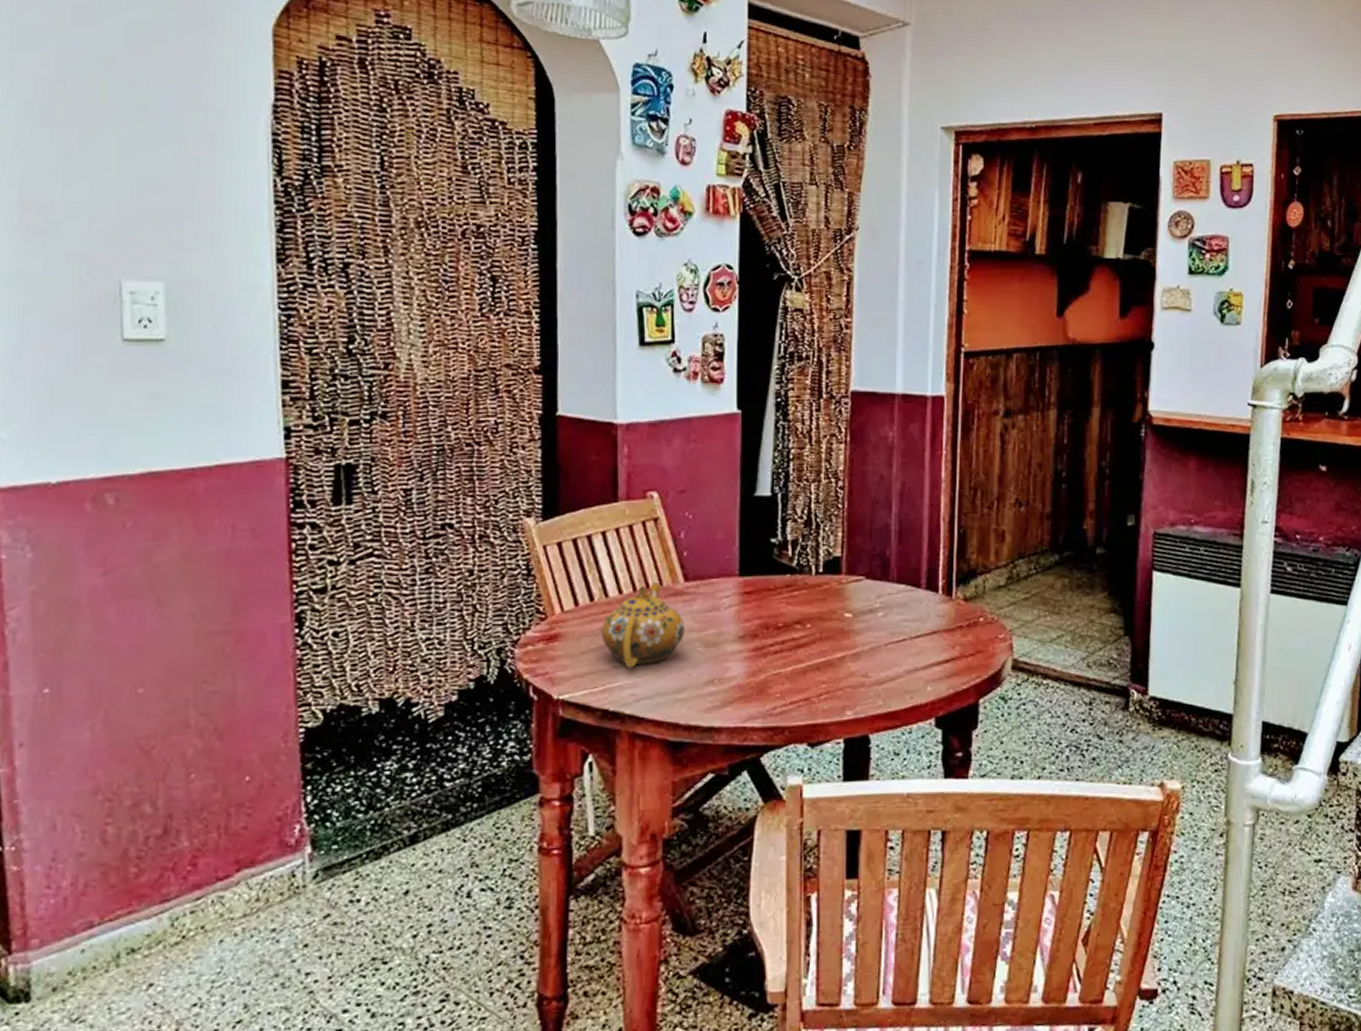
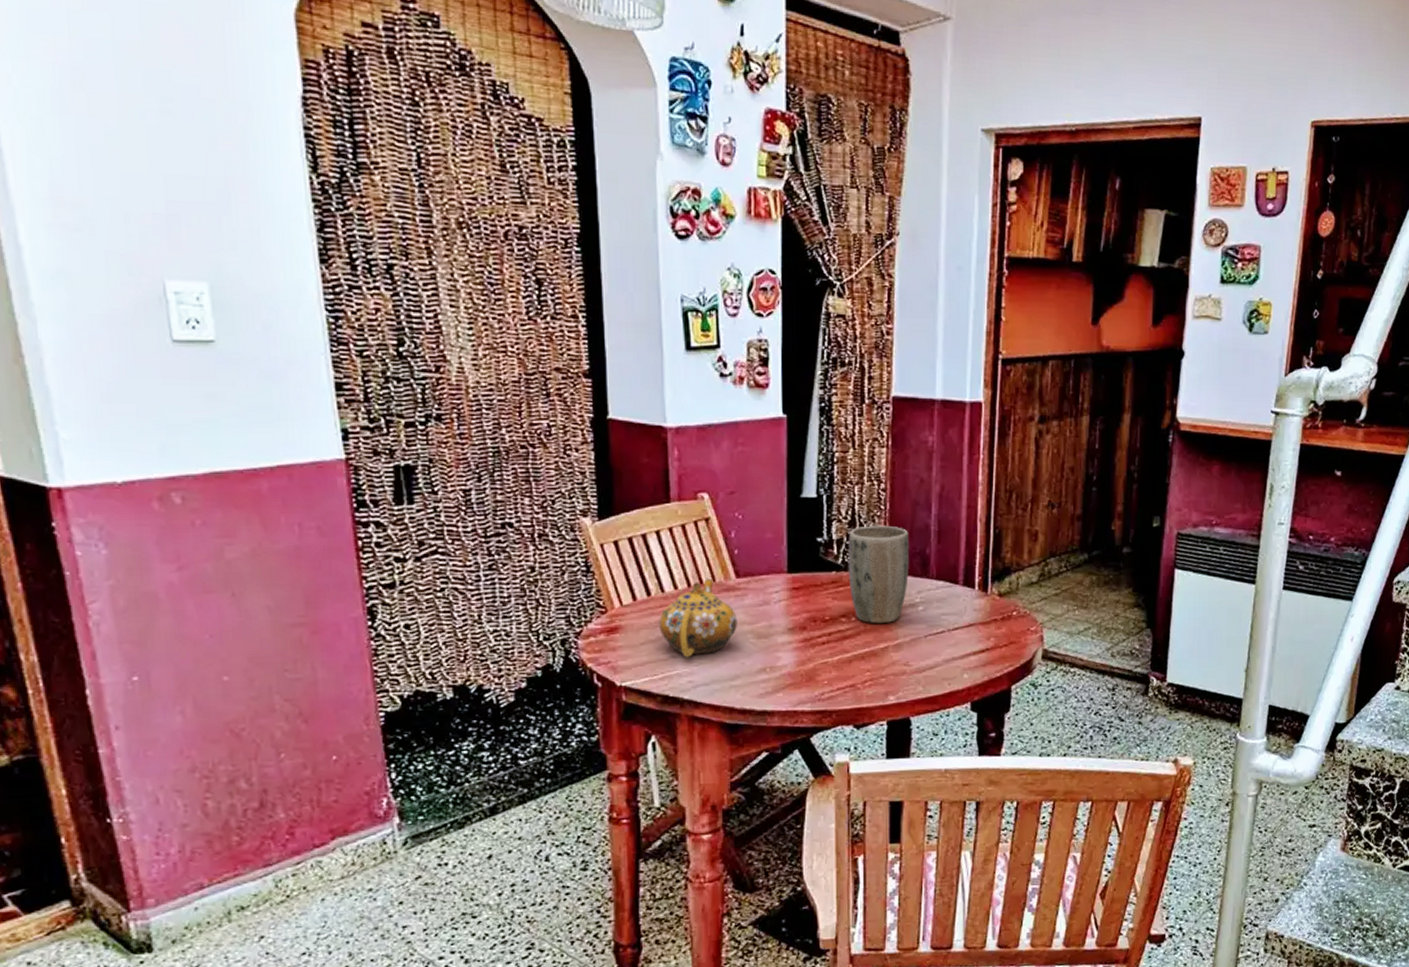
plant pot: none [803,525,868,632] -> present [848,525,909,624]

